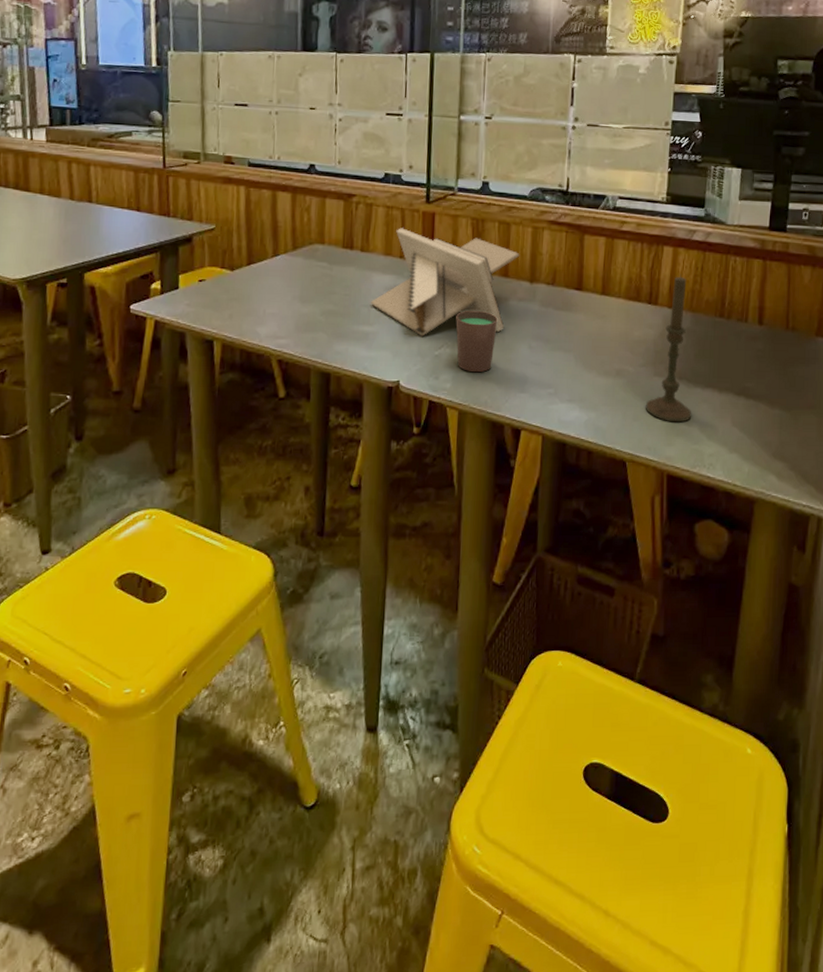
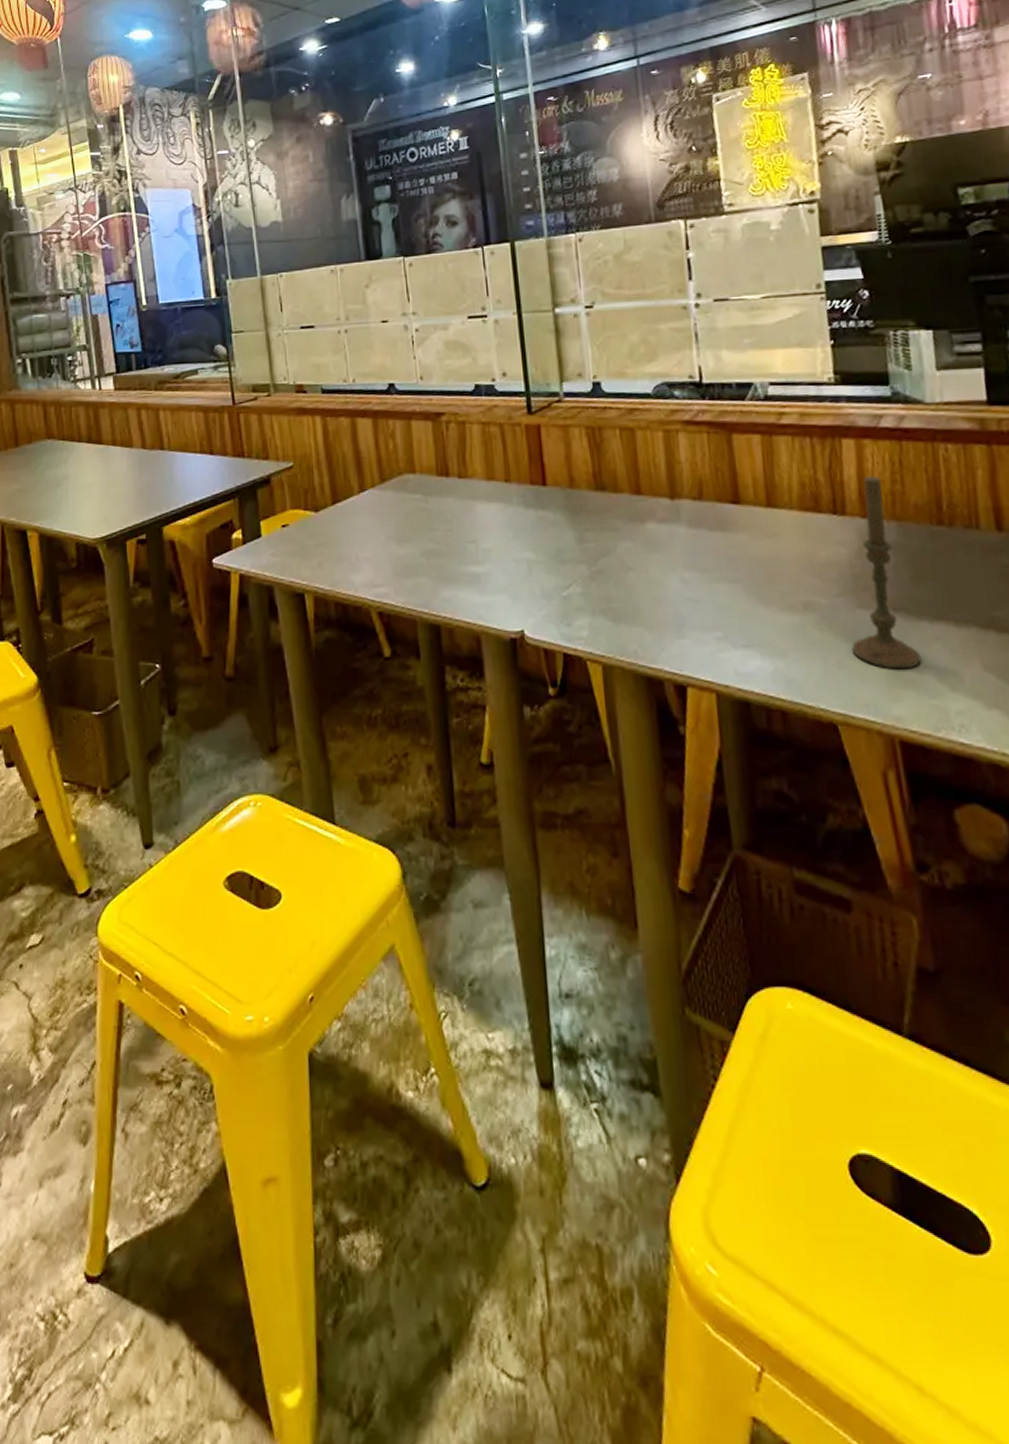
architectural model: present [370,228,520,336] -> none [476,446,653,574]
cup: present [456,310,498,373] -> none [582,537,637,616]

